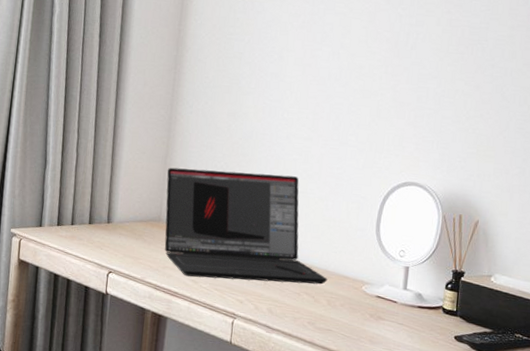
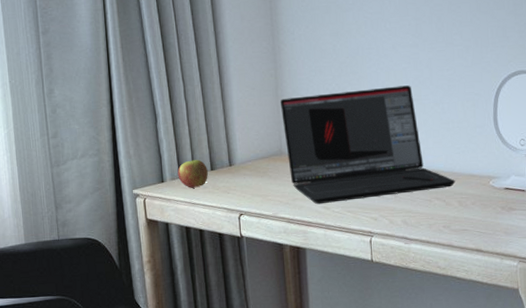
apple: none [56,210,86,238] -> present [177,159,208,188]

